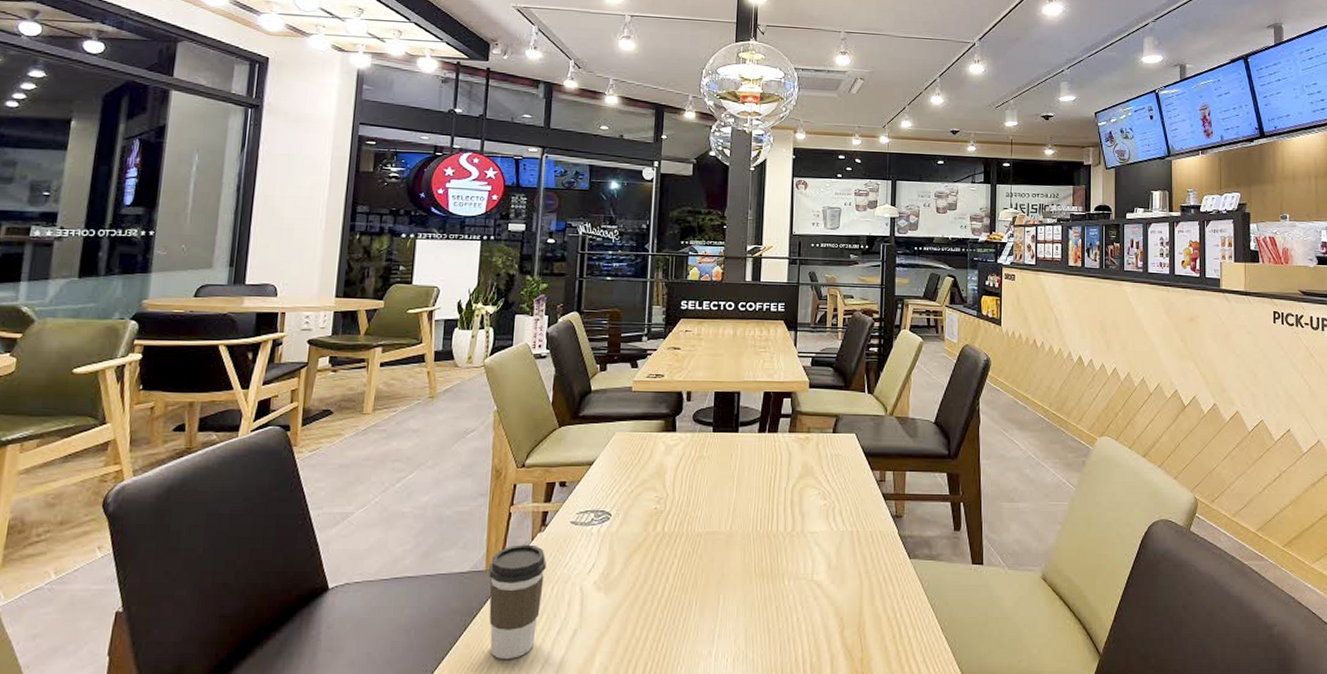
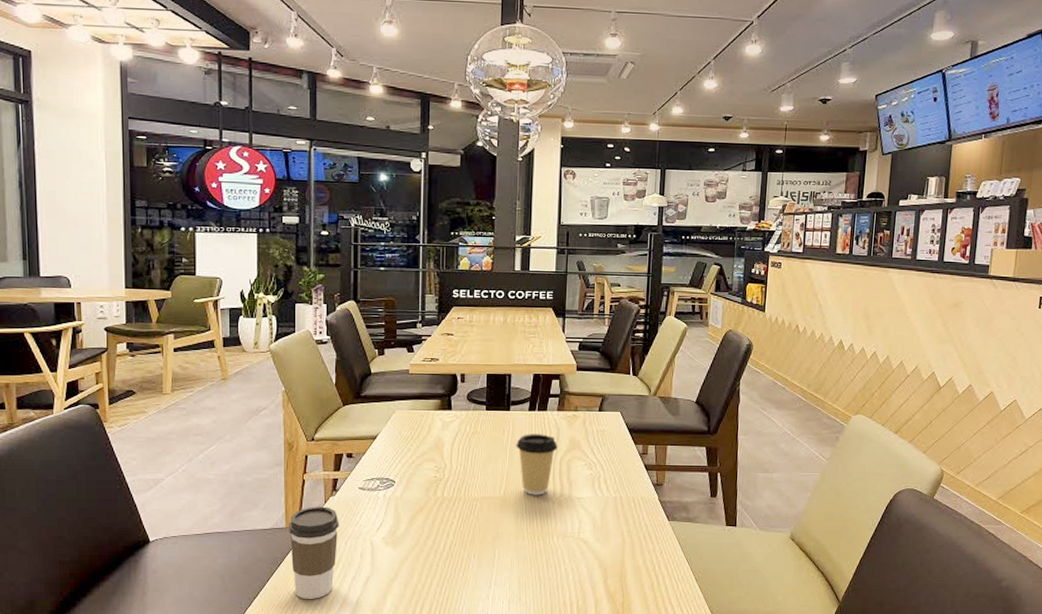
coffee cup: none [744,459,789,530] -> present [516,434,558,495]

